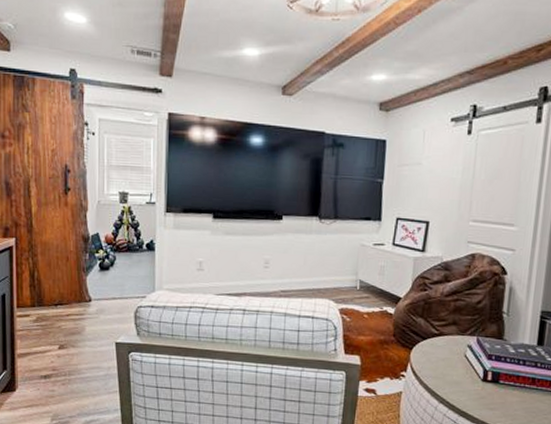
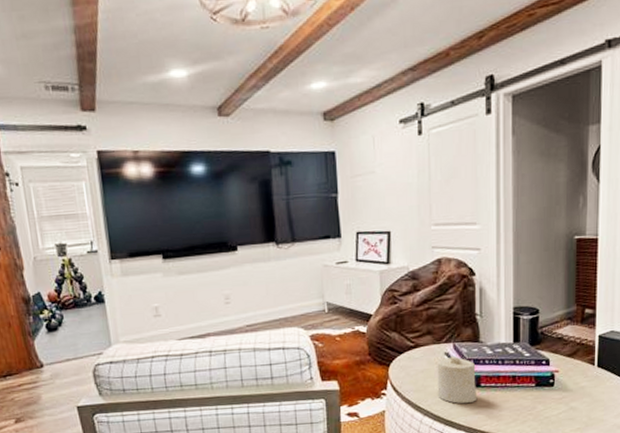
candle: none [455,348,497,398] -> present [437,355,478,404]

